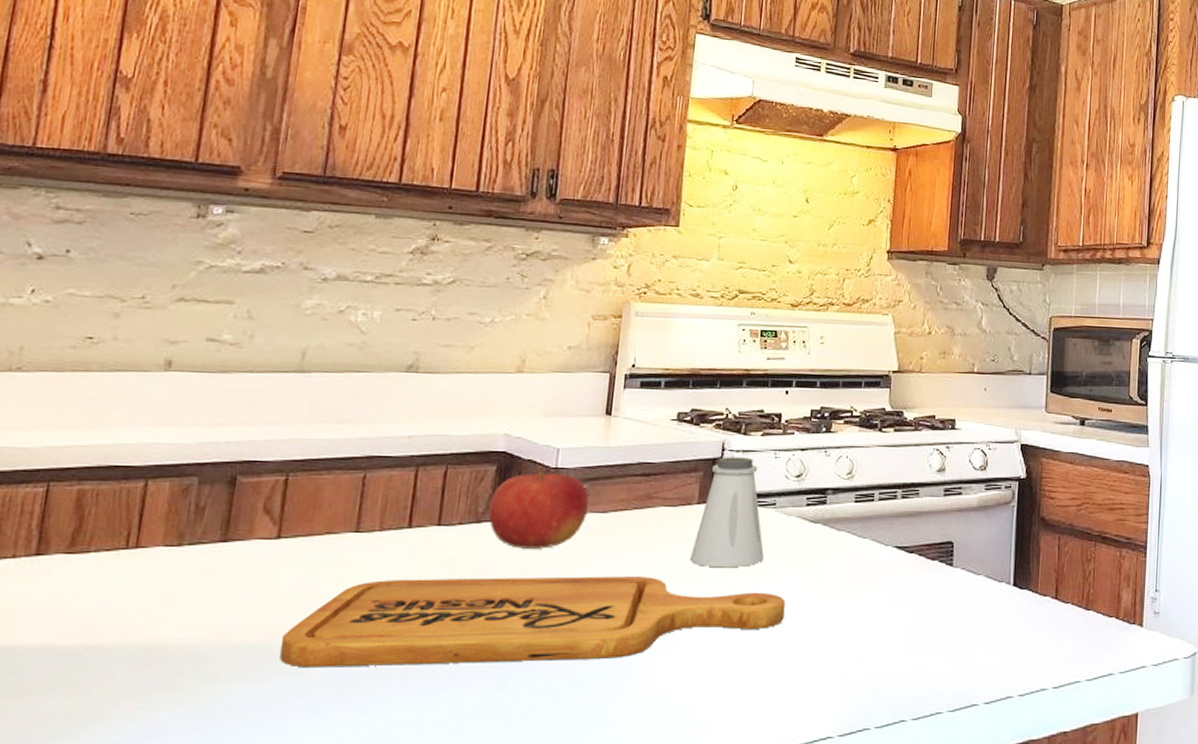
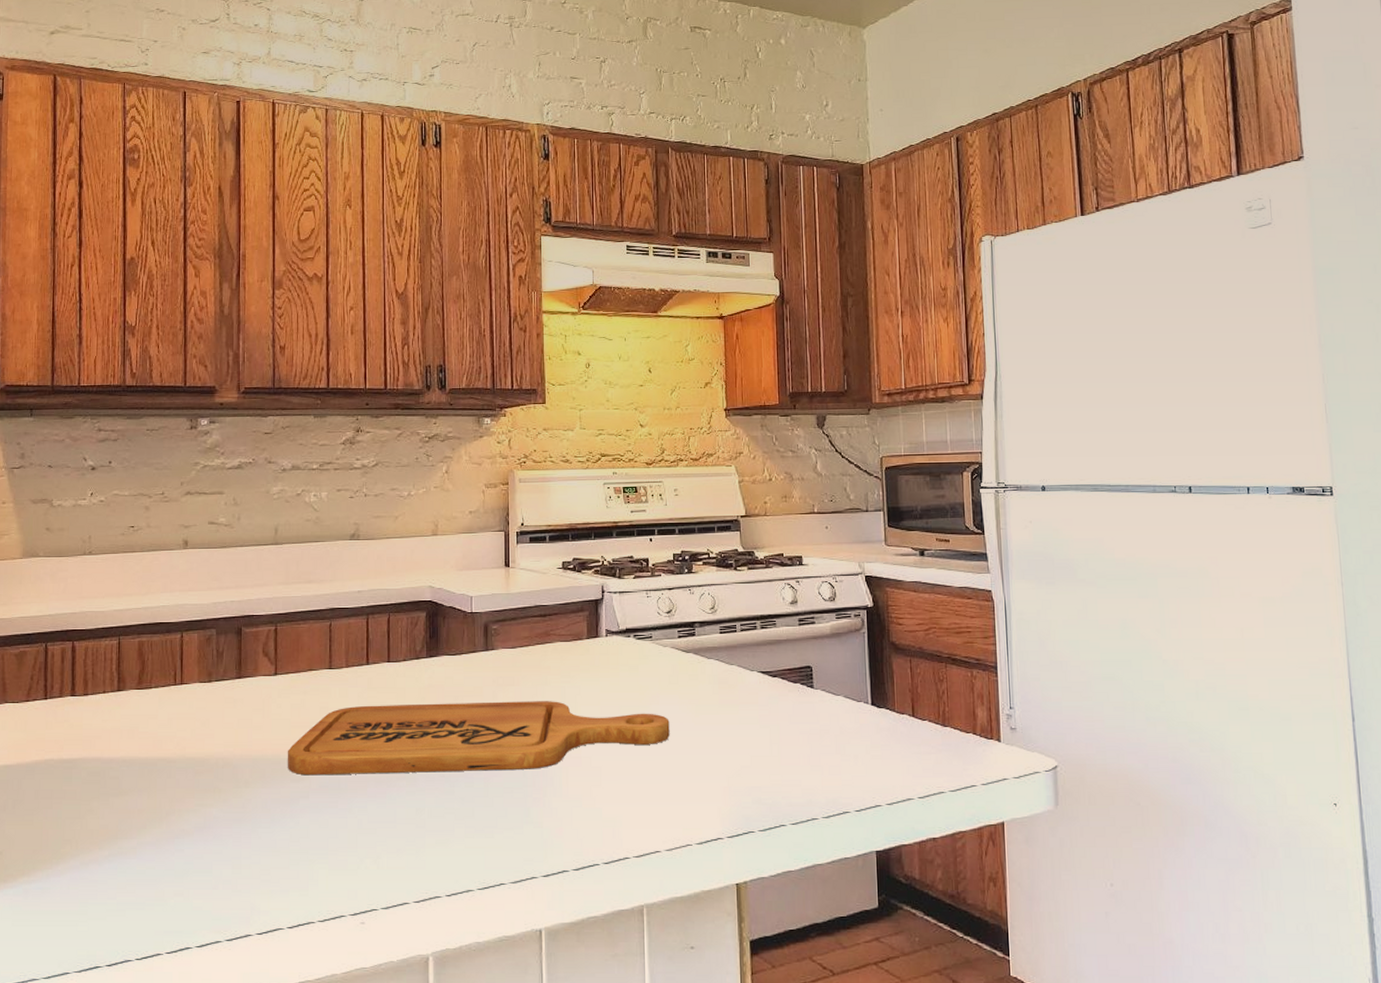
fruit: present [488,466,589,549] -> none [425,611,501,679]
saltshaker: present [689,457,764,568] -> none [585,598,647,693]

